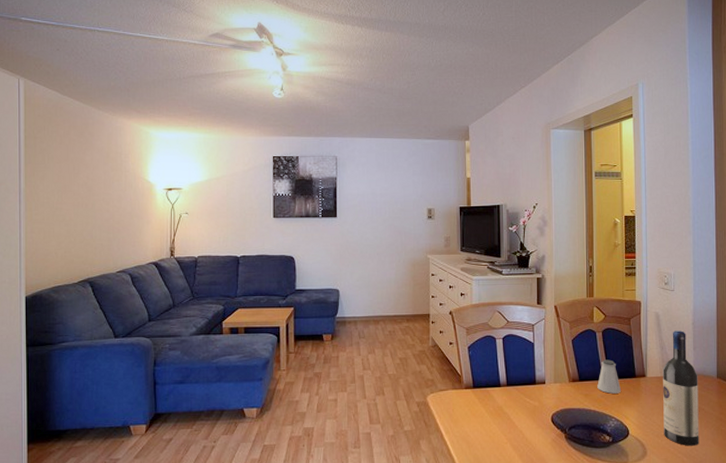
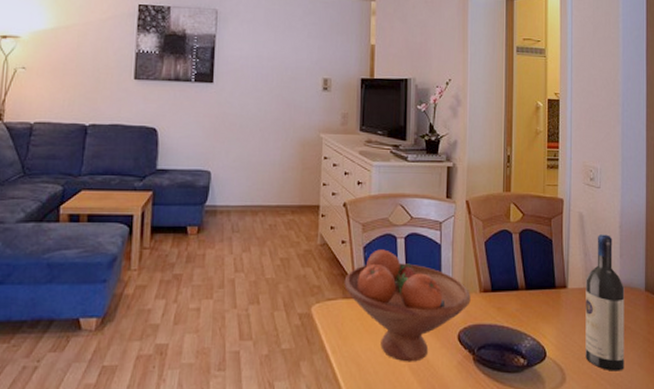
fruit bowl: none [453,348,561,440] -> present [344,249,471,362]
saltshaker: present [597,359,621,394] -> none [512,266,538,307]

